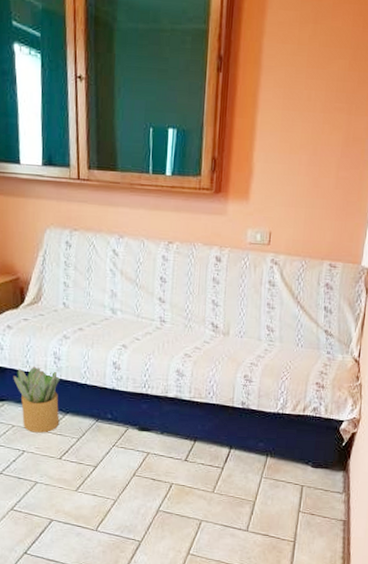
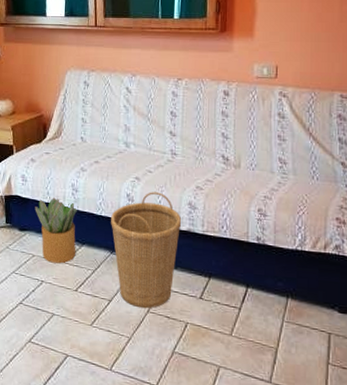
basket: none [96,359,169,473] -> present [111,192,182,309]

